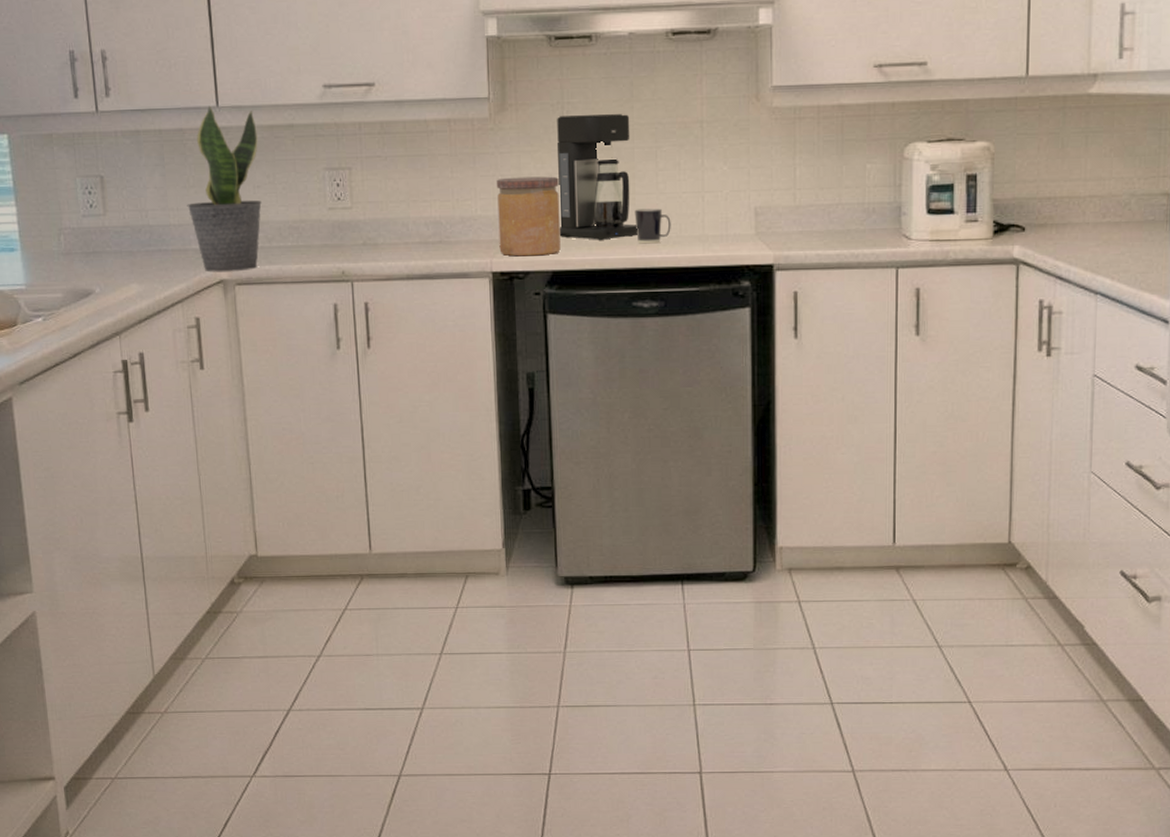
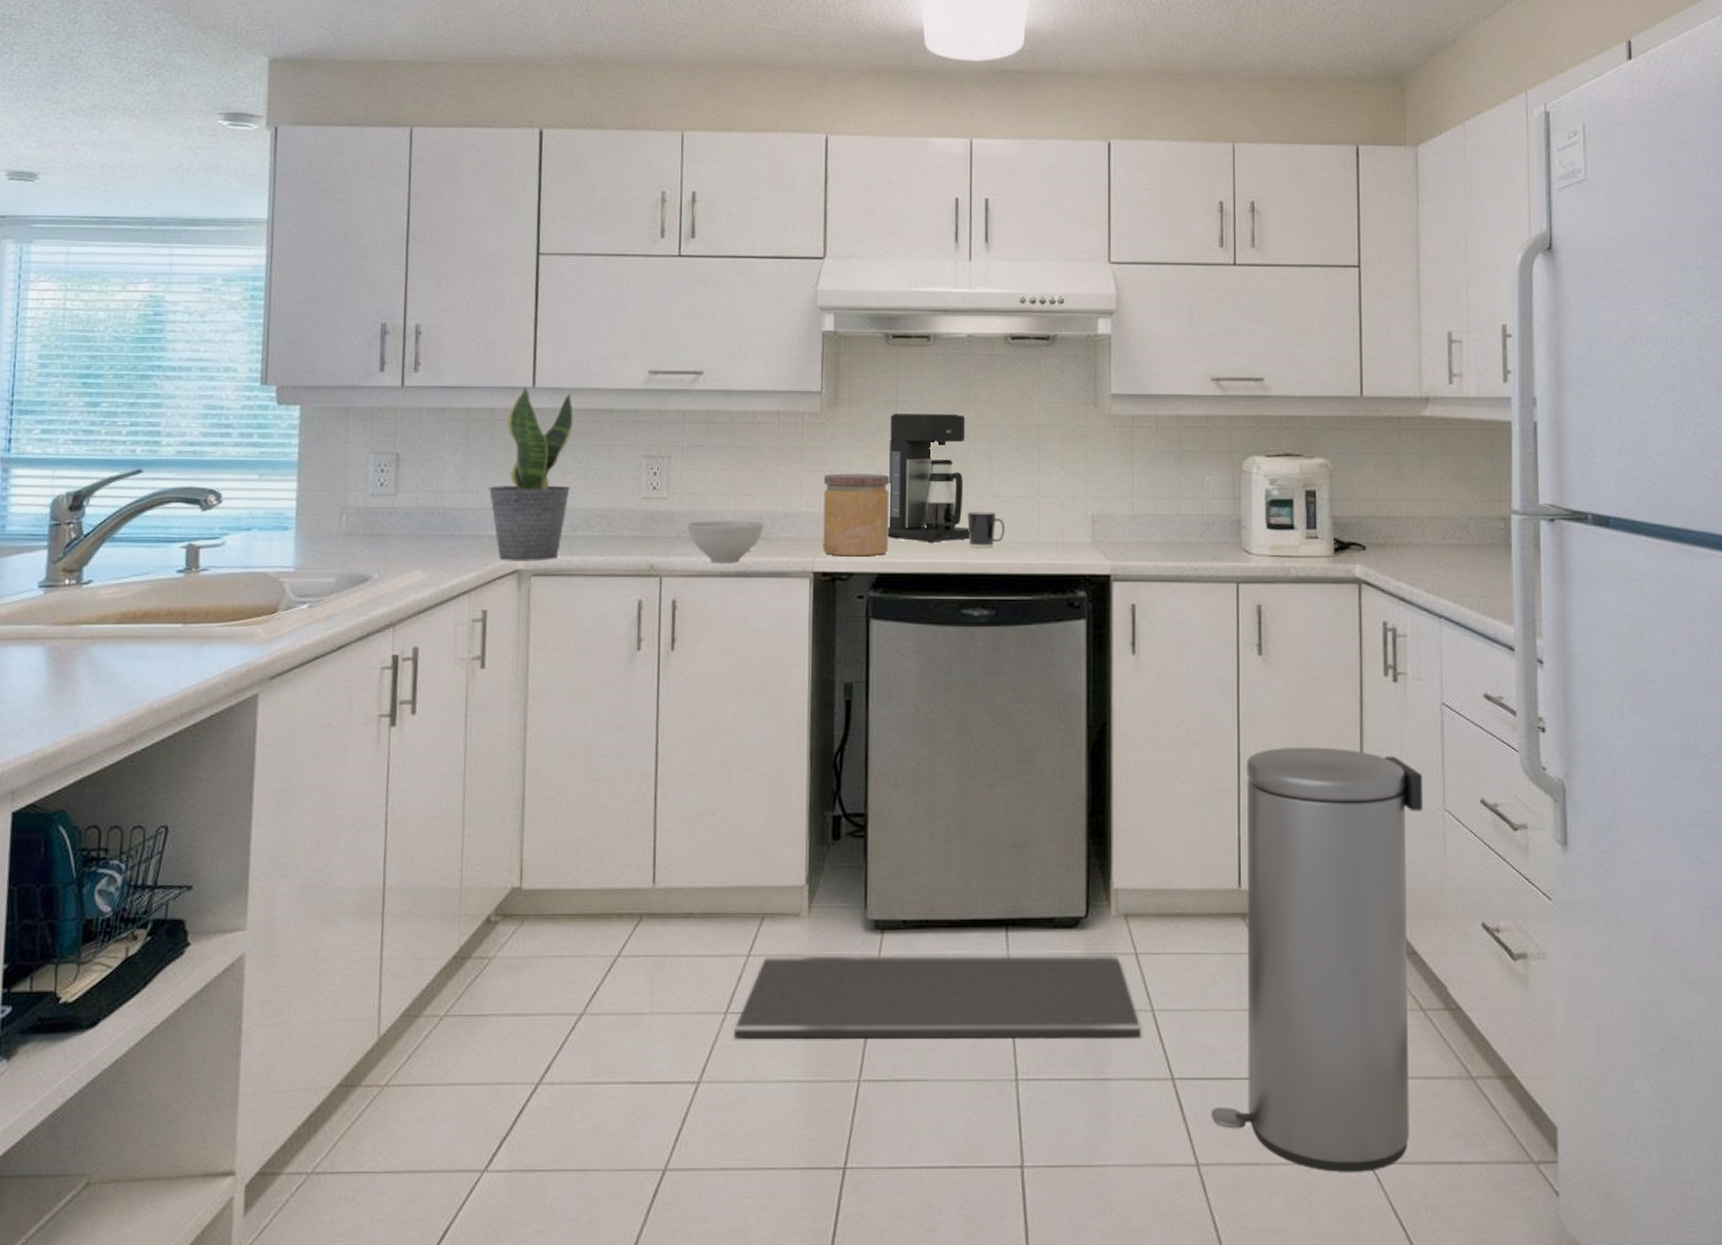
bowl: none [372,226,444,267] -> present [687,520,765,564]
door mat: none [449,602,803,675] -> present [734,954,1140,1040]
pedal bin: none [865,418,1070,776] -> present [1210,747,1423,1172]

